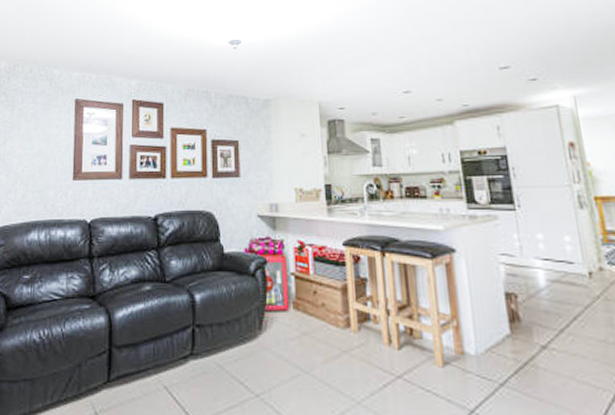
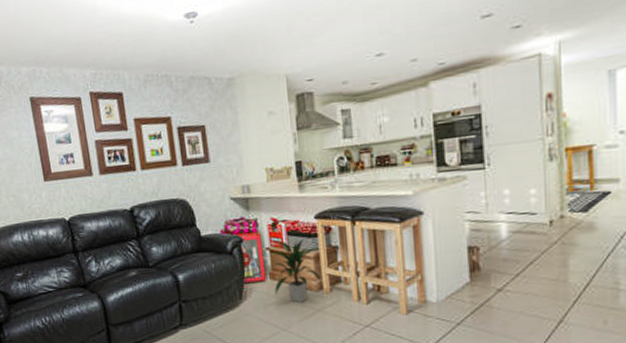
indoor plant: none [298,266,349,340] -> present [274,238,321,303]

